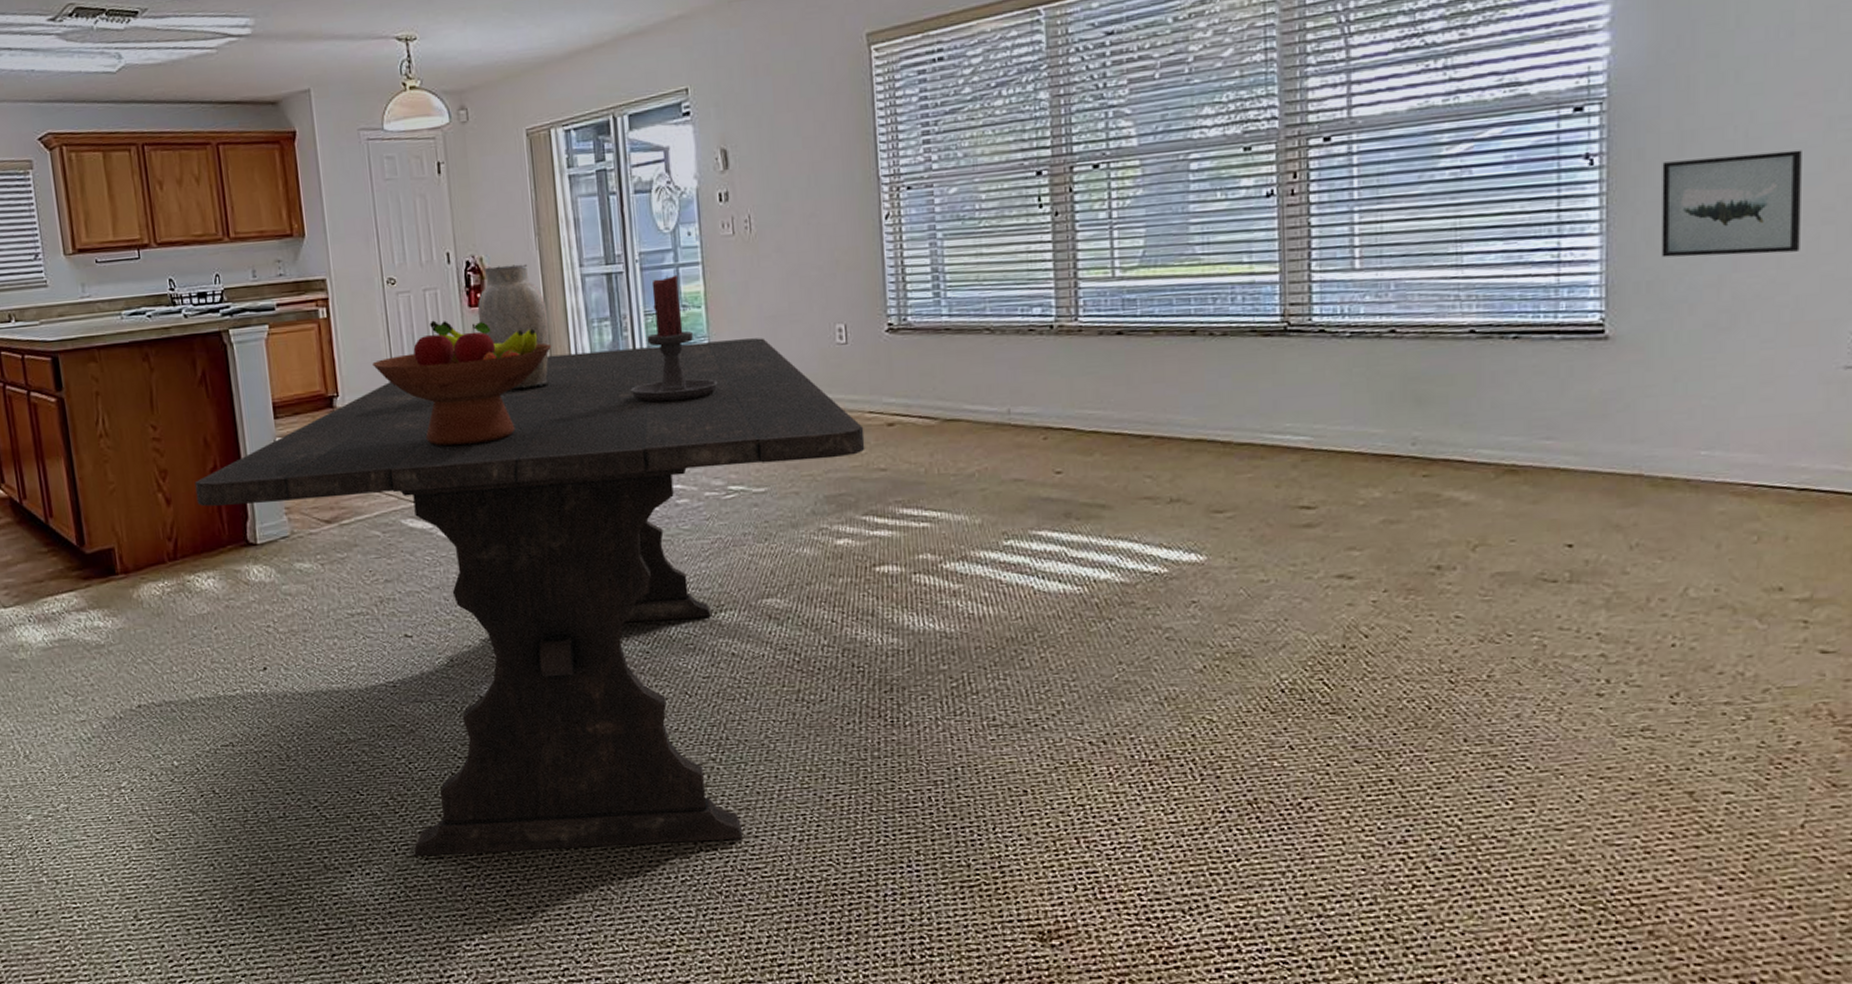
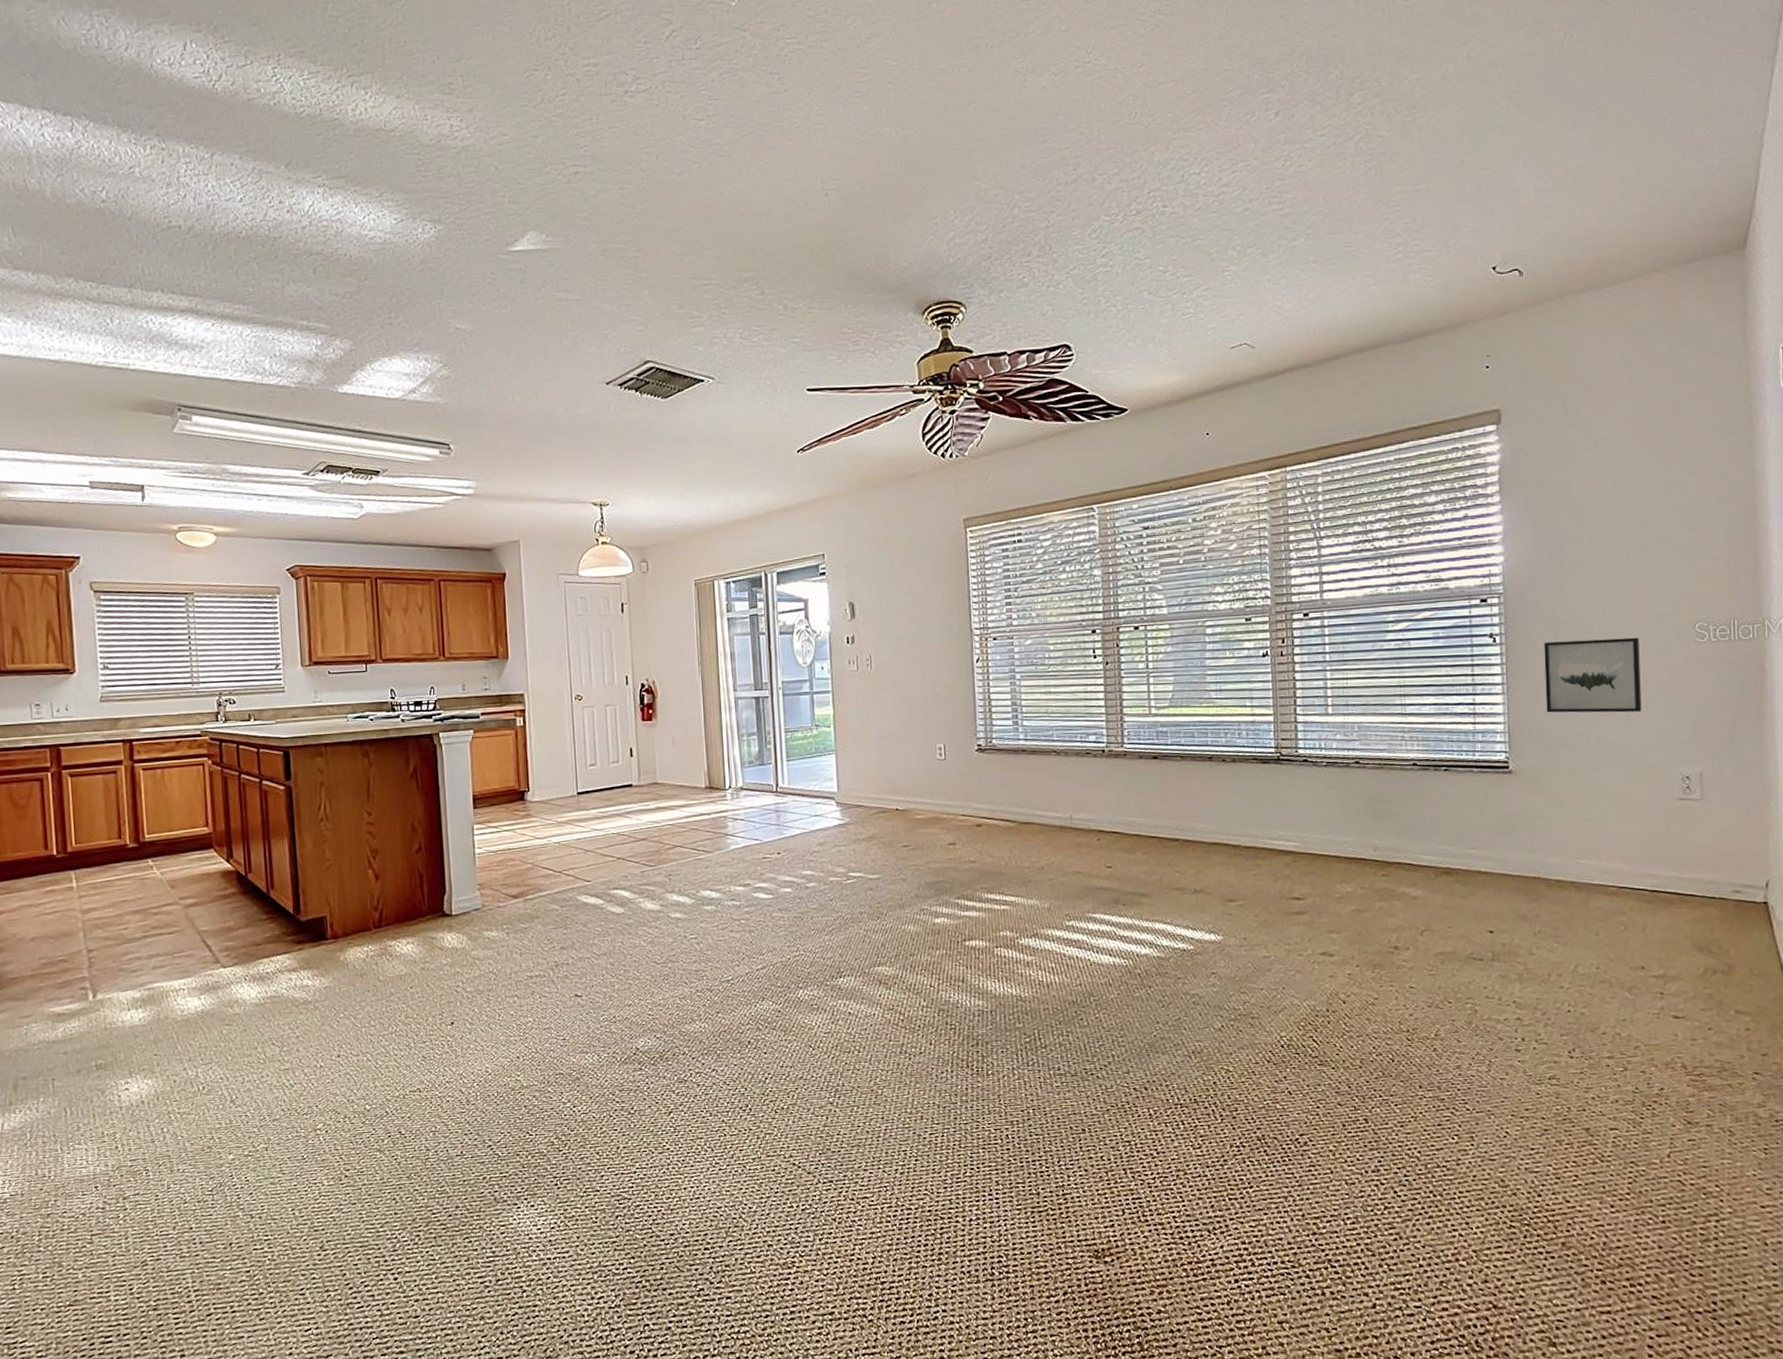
dining table: present [194,338,865,856] -> none [401,753,959,1189]
fruit bowl: present [372,320,551,447] -> none [559,730,708,835]
vase: present [477,263,549,390] -> none [649,687,707,790]
candle holder: present [630,274,718,403] -> none [771,700,843,803]

